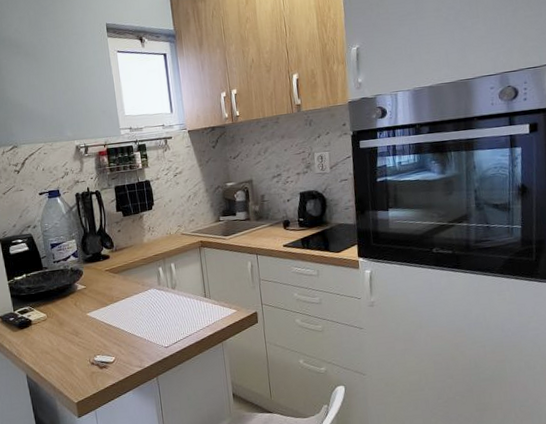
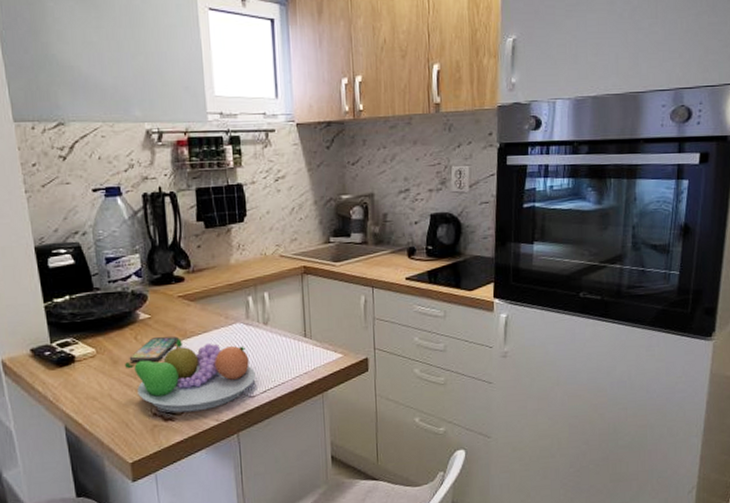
fruit bowl: none [68,303,168,362] -> present [125,339,256,413]
smartphone: none [71,302,108,323] -> present [129,336,179,362]

